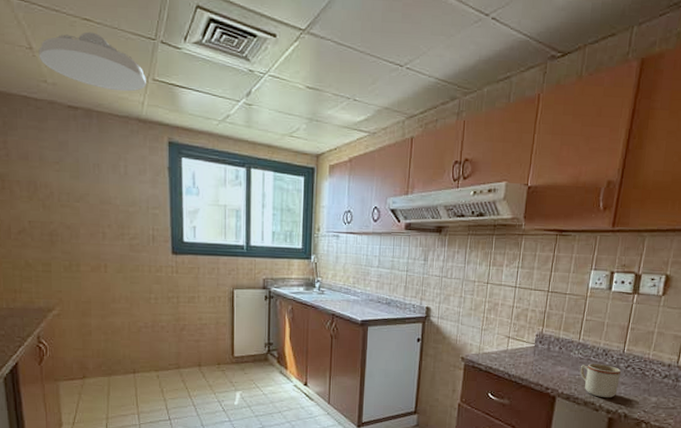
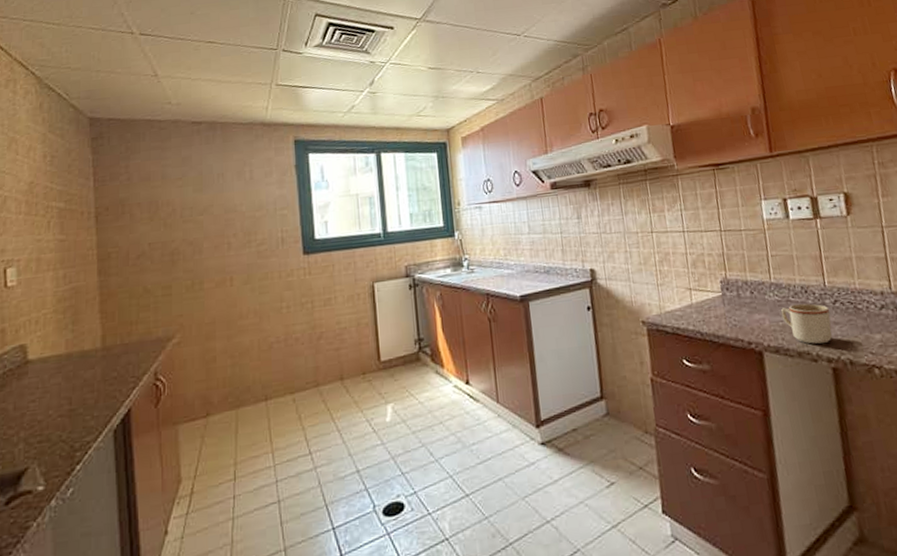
ceiling light: present [38,31,146,92] -> none [164,52,270,101]

